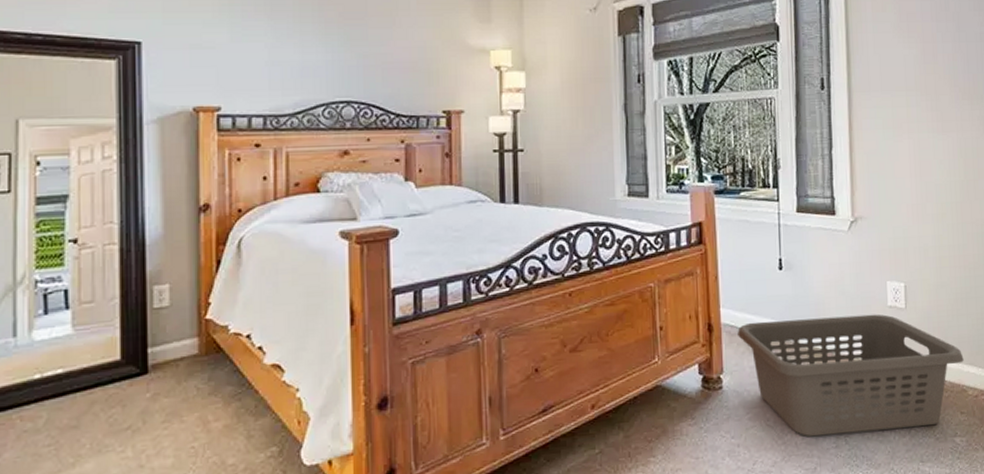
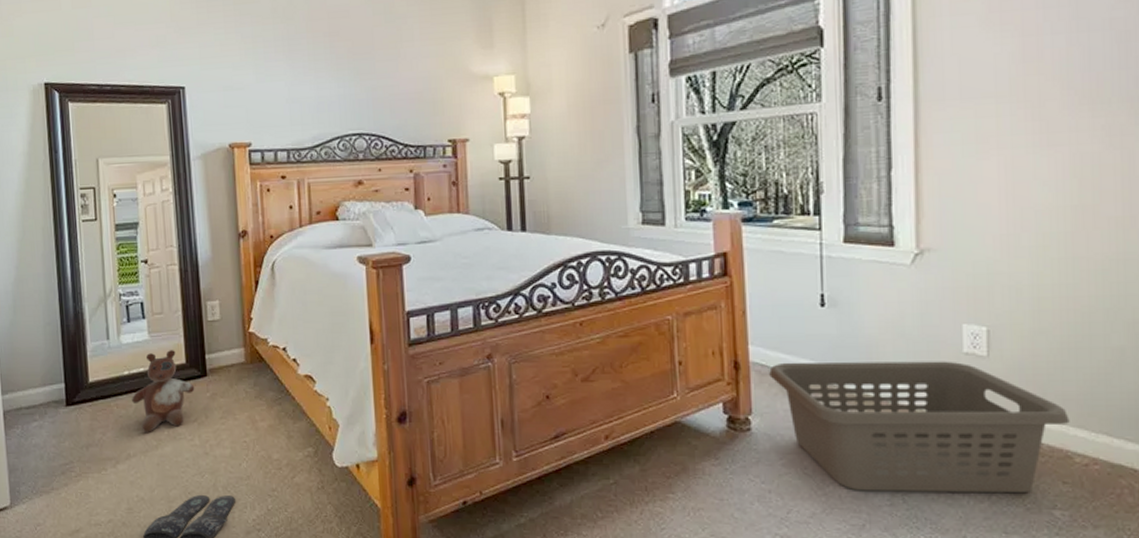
stuffed bear: none [41,345,131,448] -> present [131,350,195,433]

